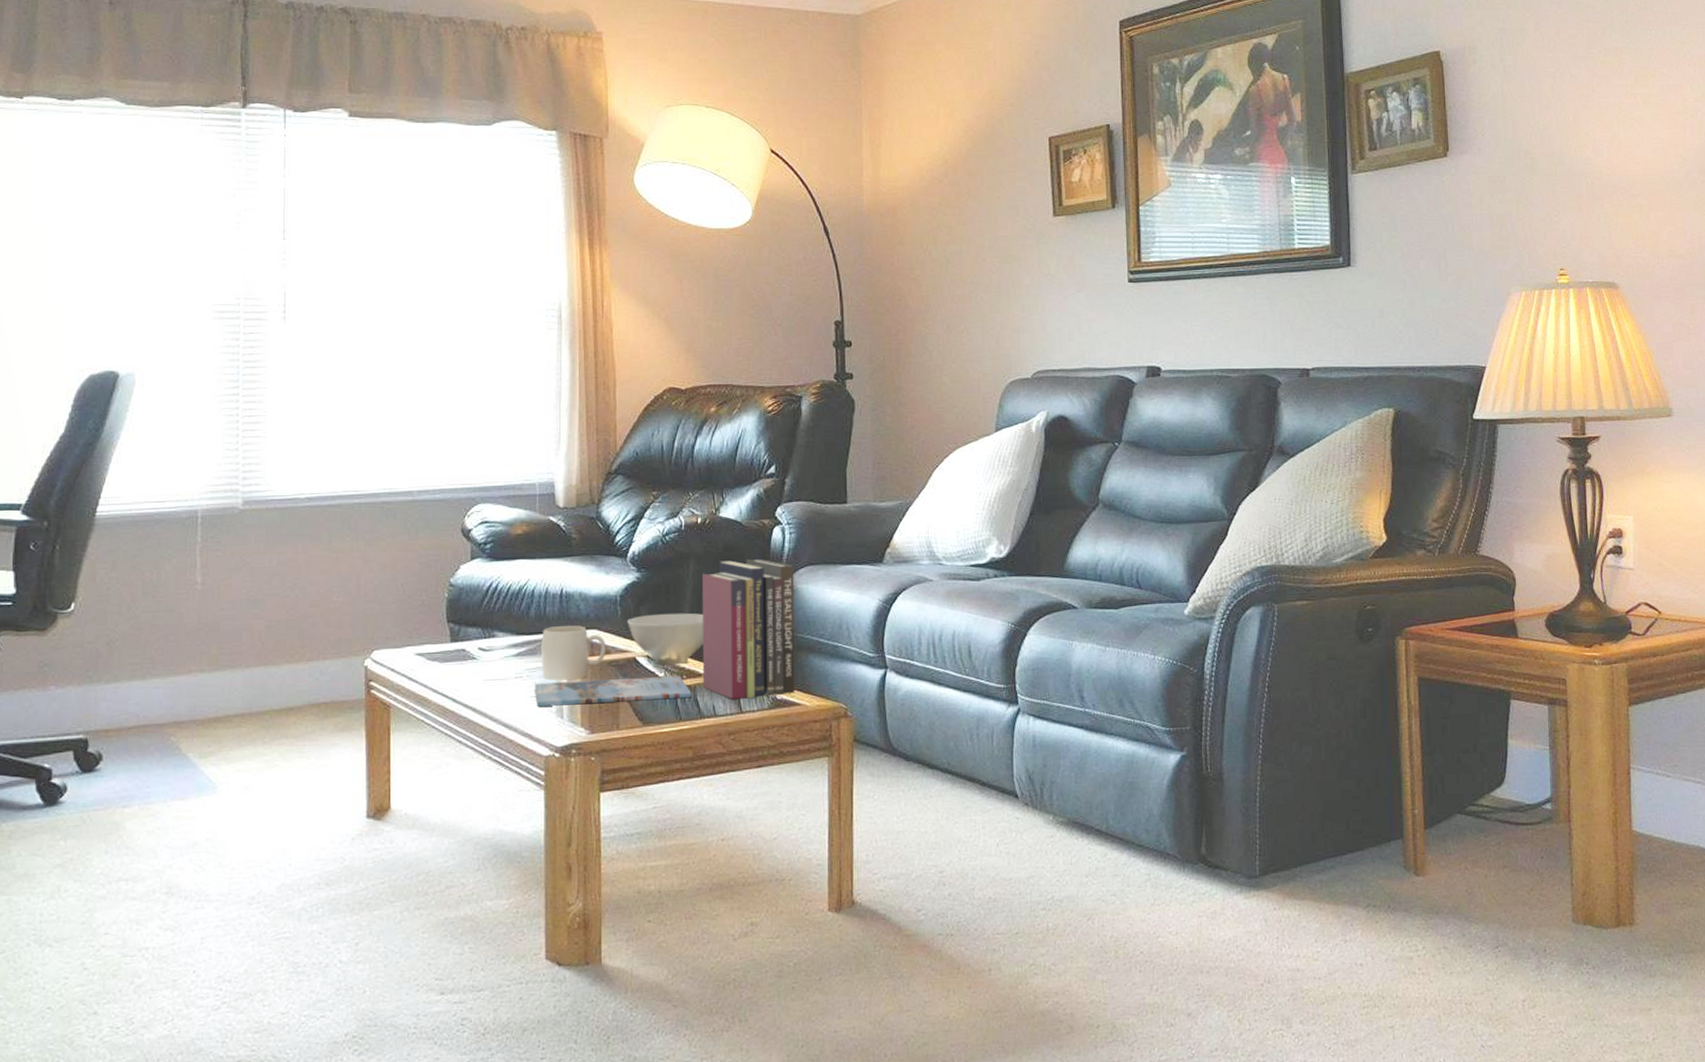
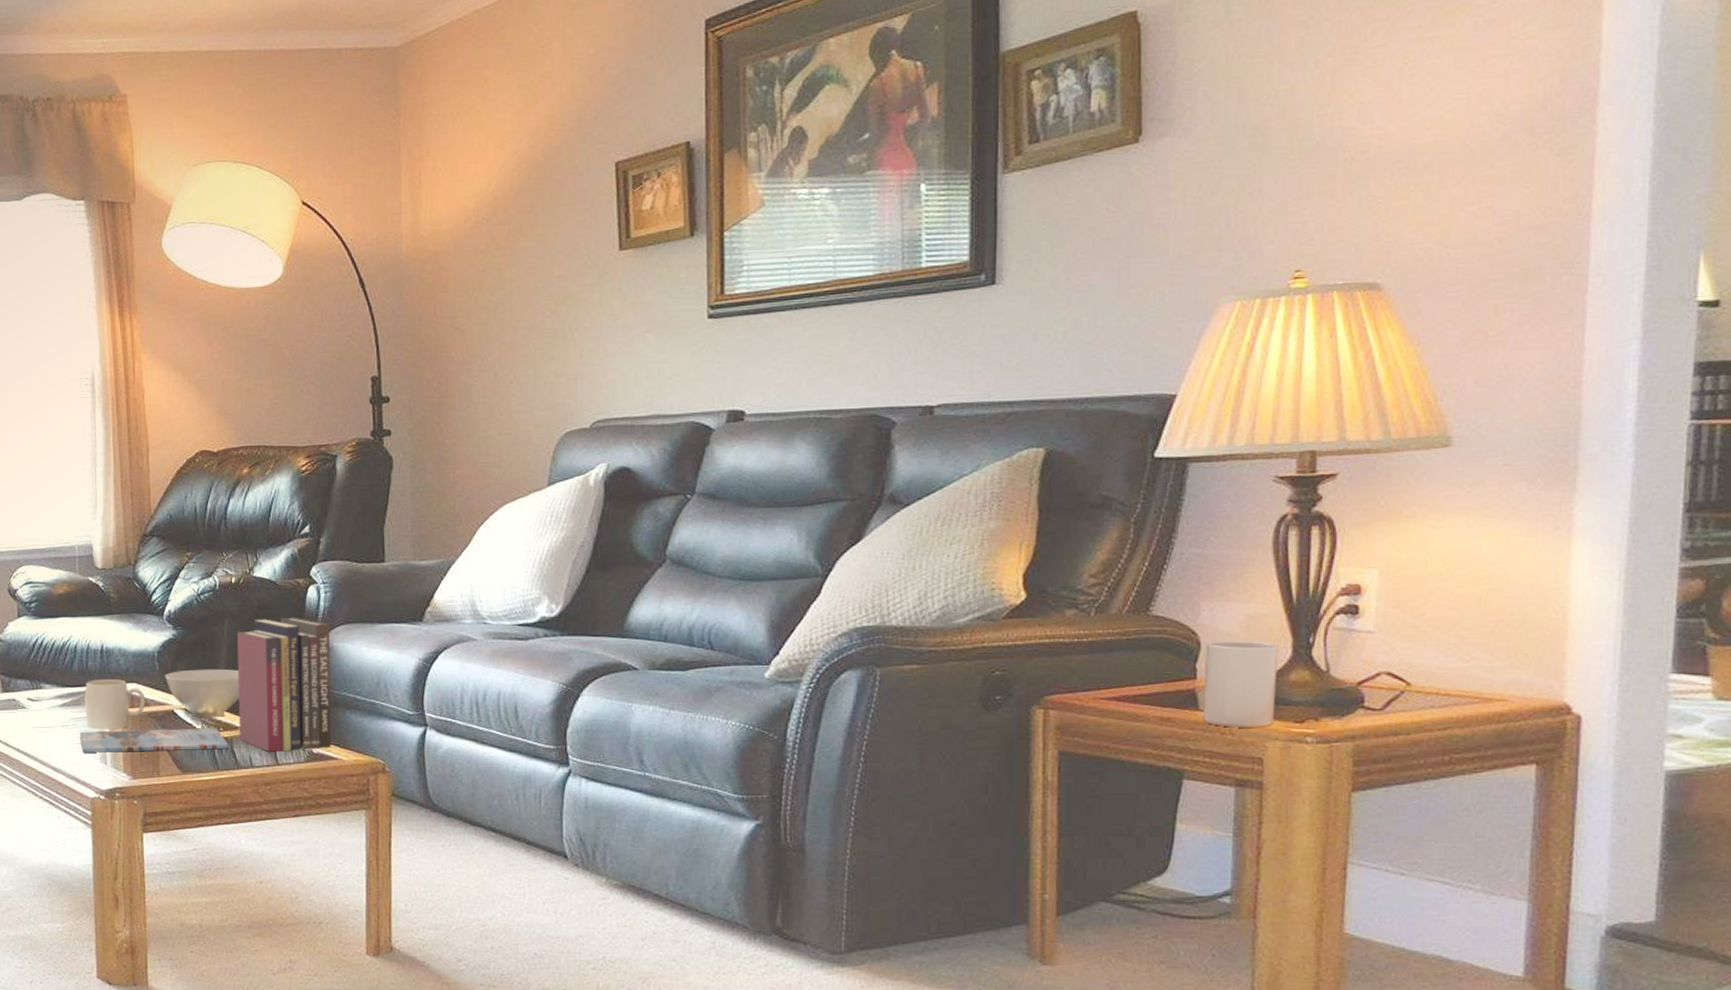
cup: none [1519,576,1572,653] -> present [1203,640,1278,729]

